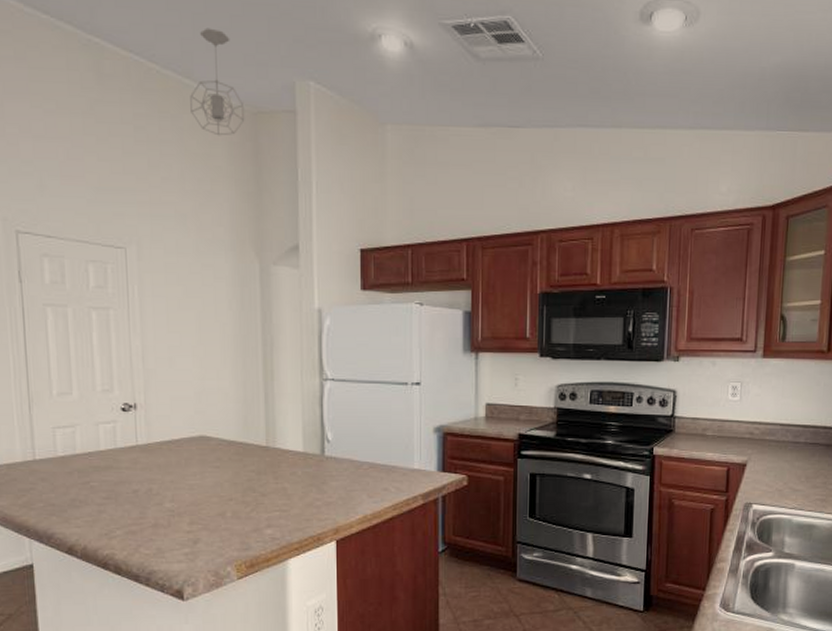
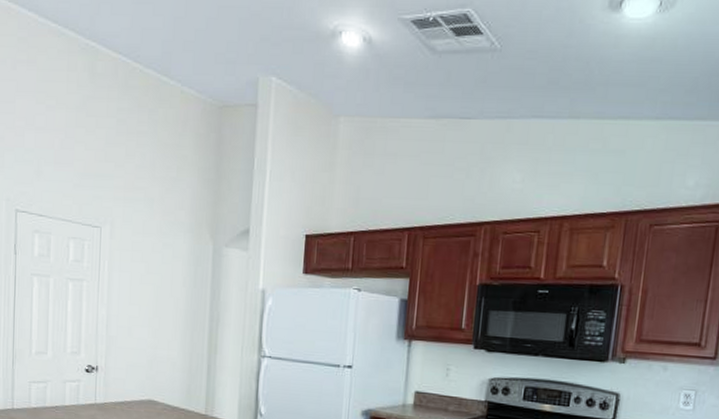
pendant light: present [190,28,245,136] -> none [165,30,212,128]

